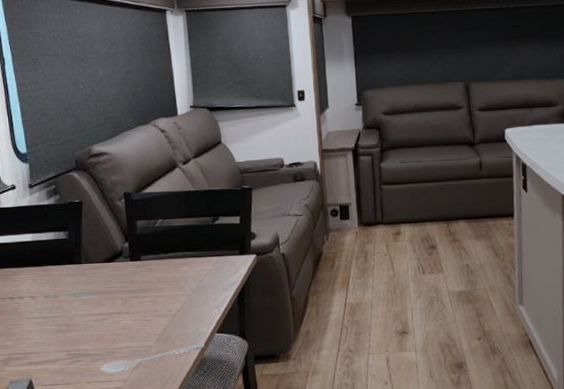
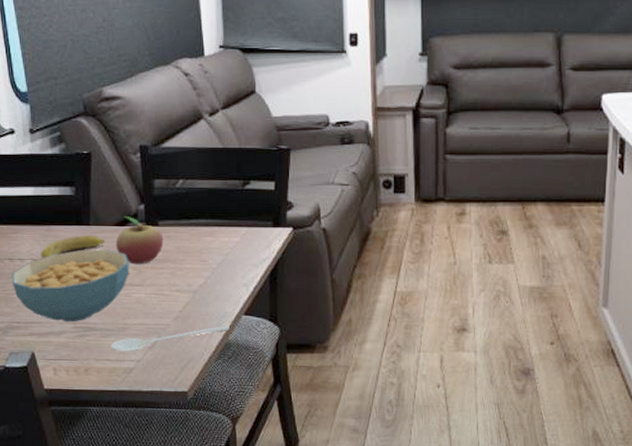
cereal bowl: none [13,284,116,351] -> present [12,249,129,323]
banana: none [38,272,94,296] -> present [41,234,105,259]
fruit: none [104,254,146,295] -> present [115,216,164,265]

